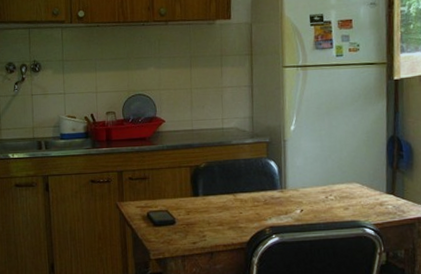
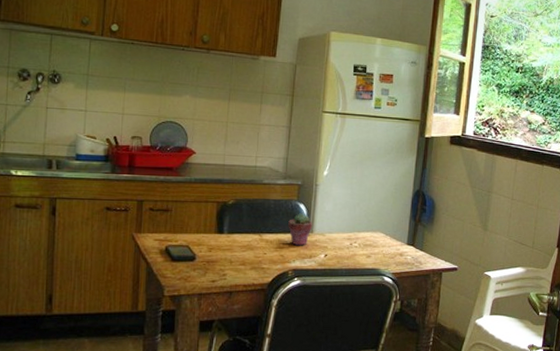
potted succulent: none [259,170,285,203] -> present [287,213,313,246]

